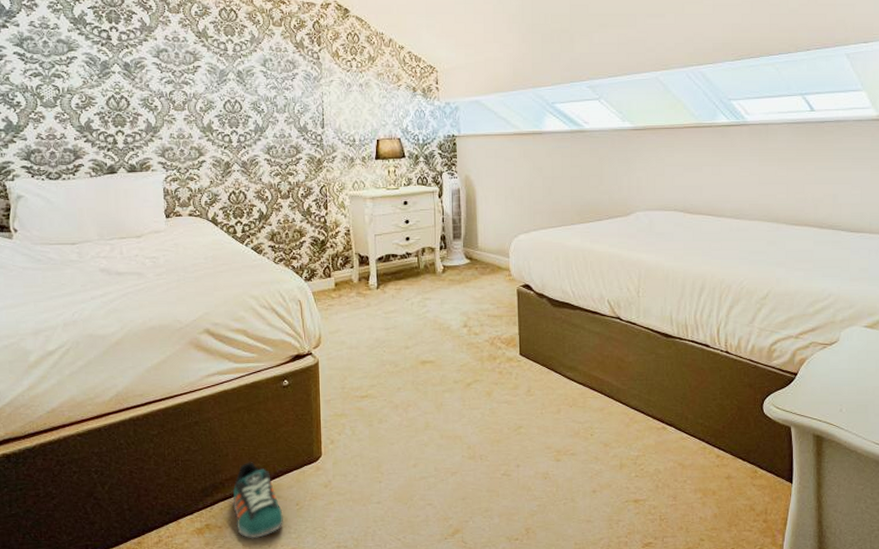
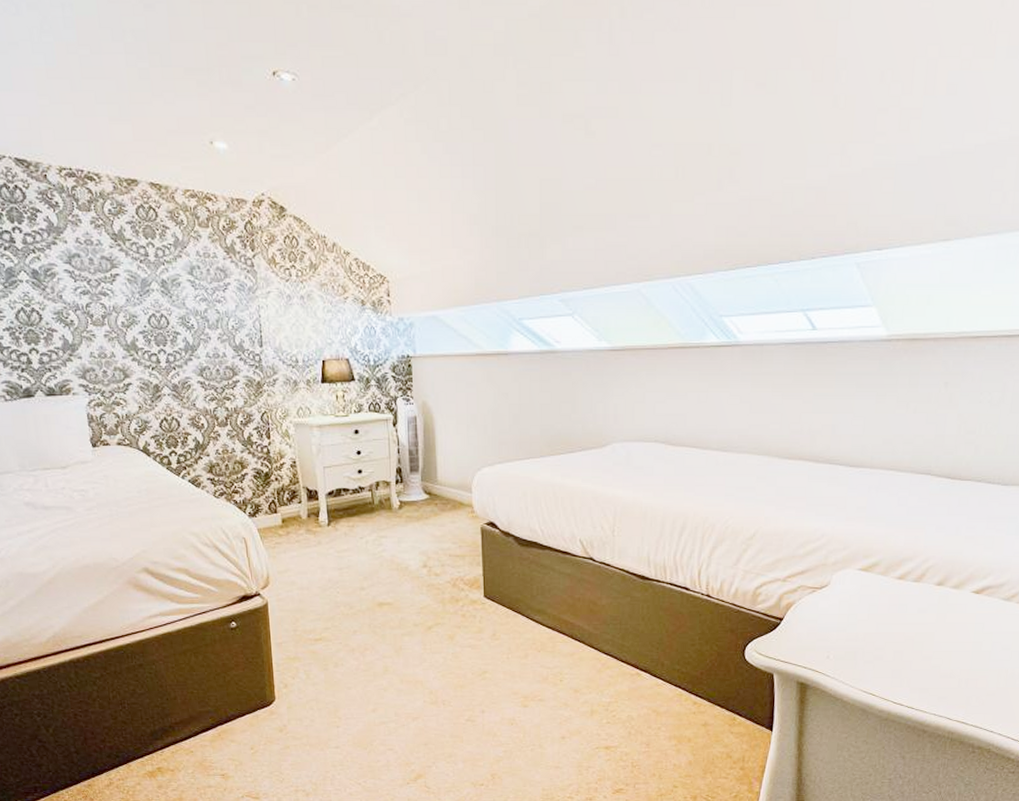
sneaker: present [232,462,284,539] -> none [183,706,239,782]

